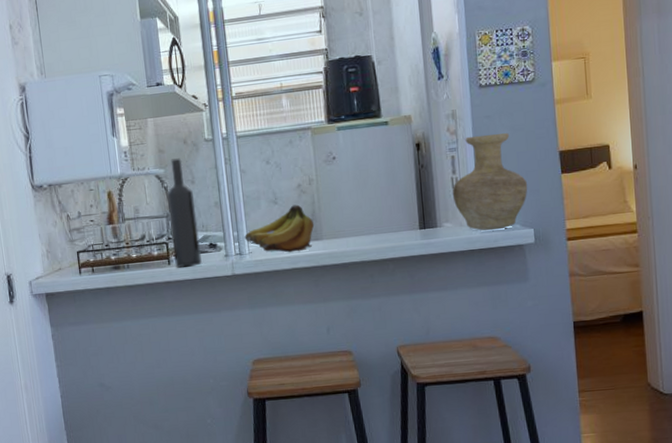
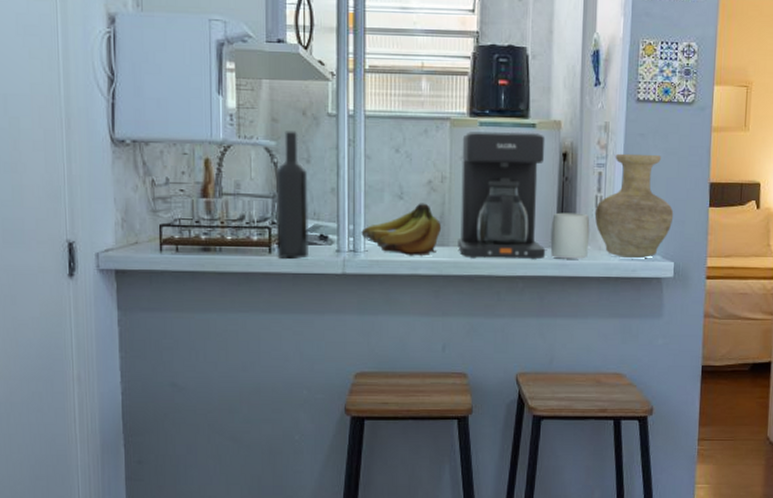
coffee maker: none [323,129,412,249] -> present [458,131,546,260]
mug: none [413,195,451,239] -> present [550,212,590,259]

